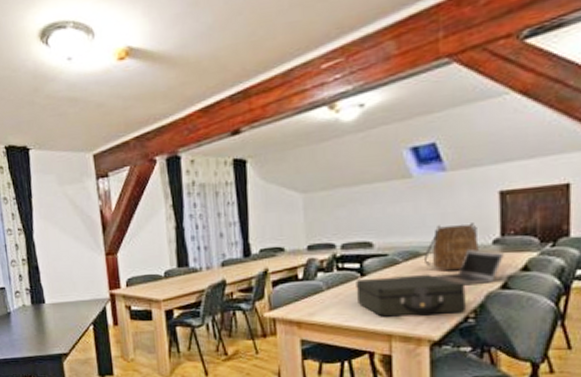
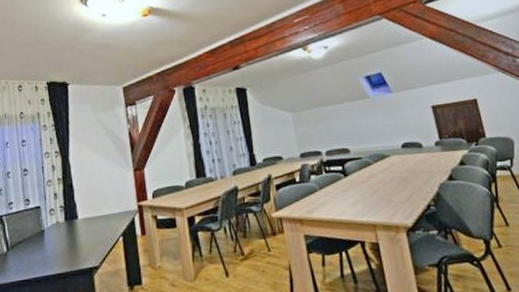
briefcase: present [356,274,466,317] -> none [341,171,427,210]
tote bag: present [425,223,479,271] -> none [389,130,427,169]
laptop: present [433,249,504,286] -> none [398,150,445,180]

